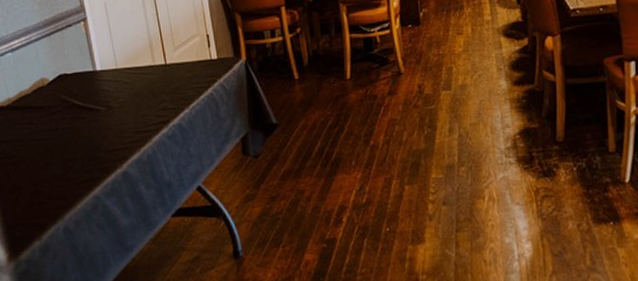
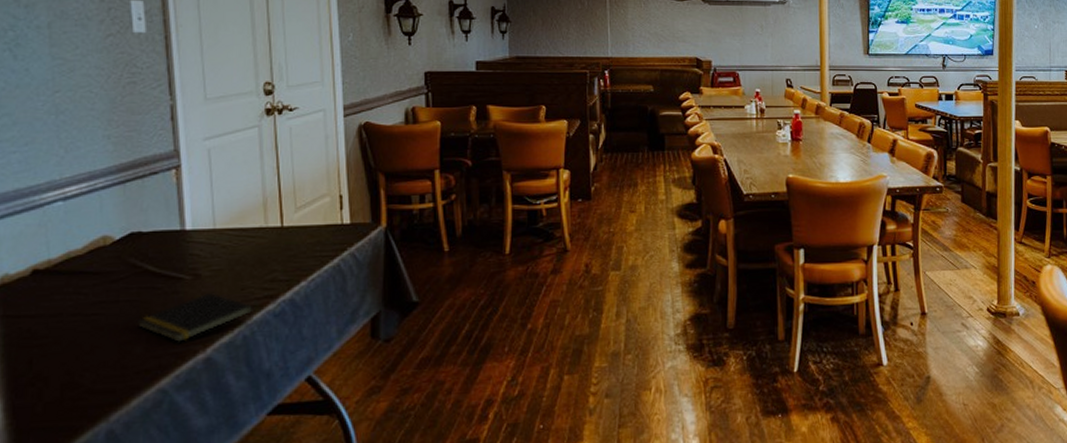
notepad: none [72,120,154,160] -> present [136,292,255,342]

